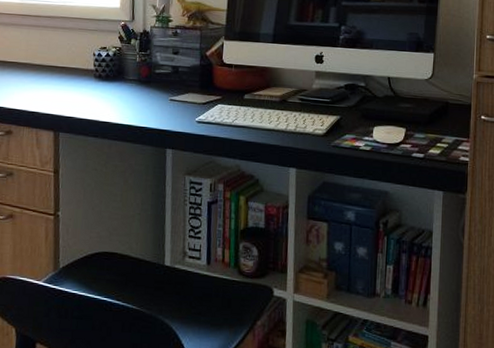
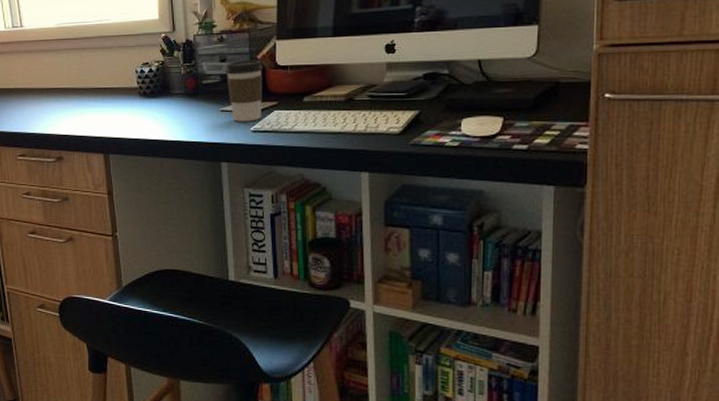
coffee cup: none [177,55,211,113] -> present [226,60,263,122]

